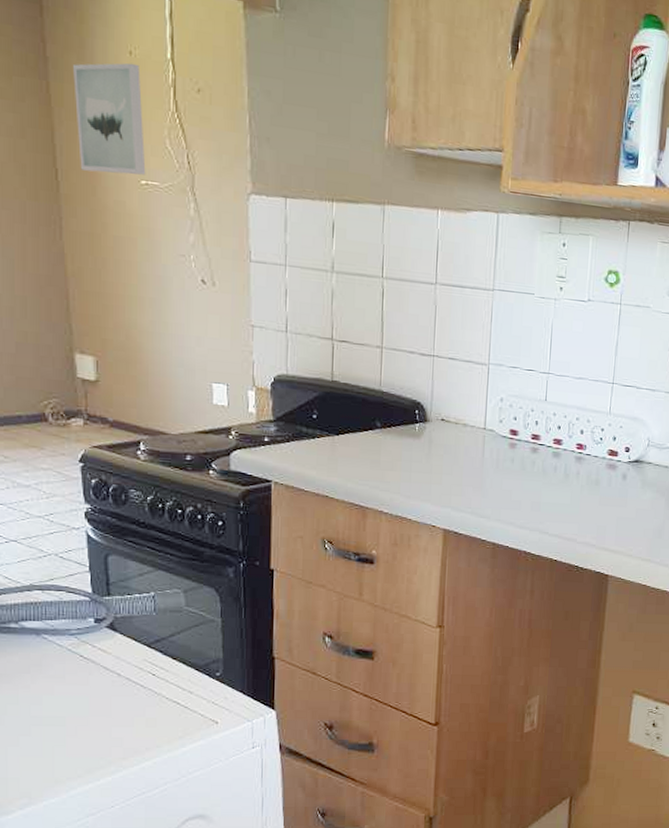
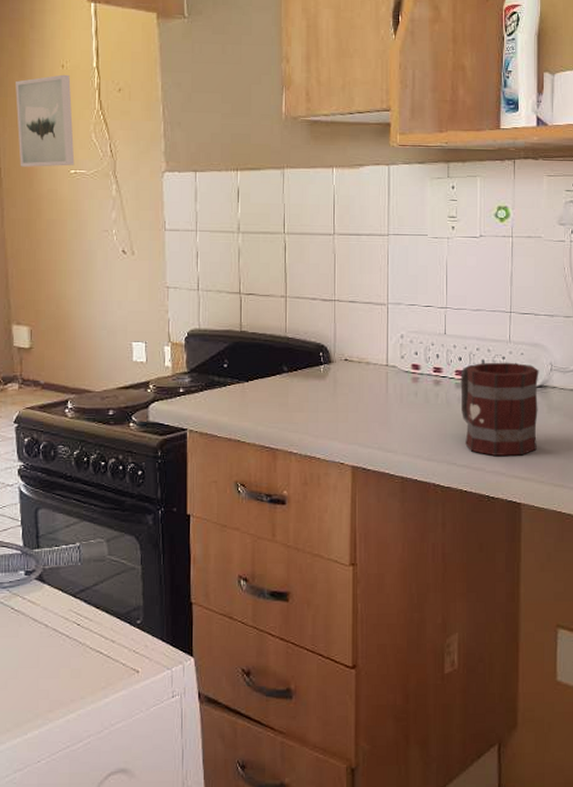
mug: none [556,433,637,529] -> present [460,362,539,456]

